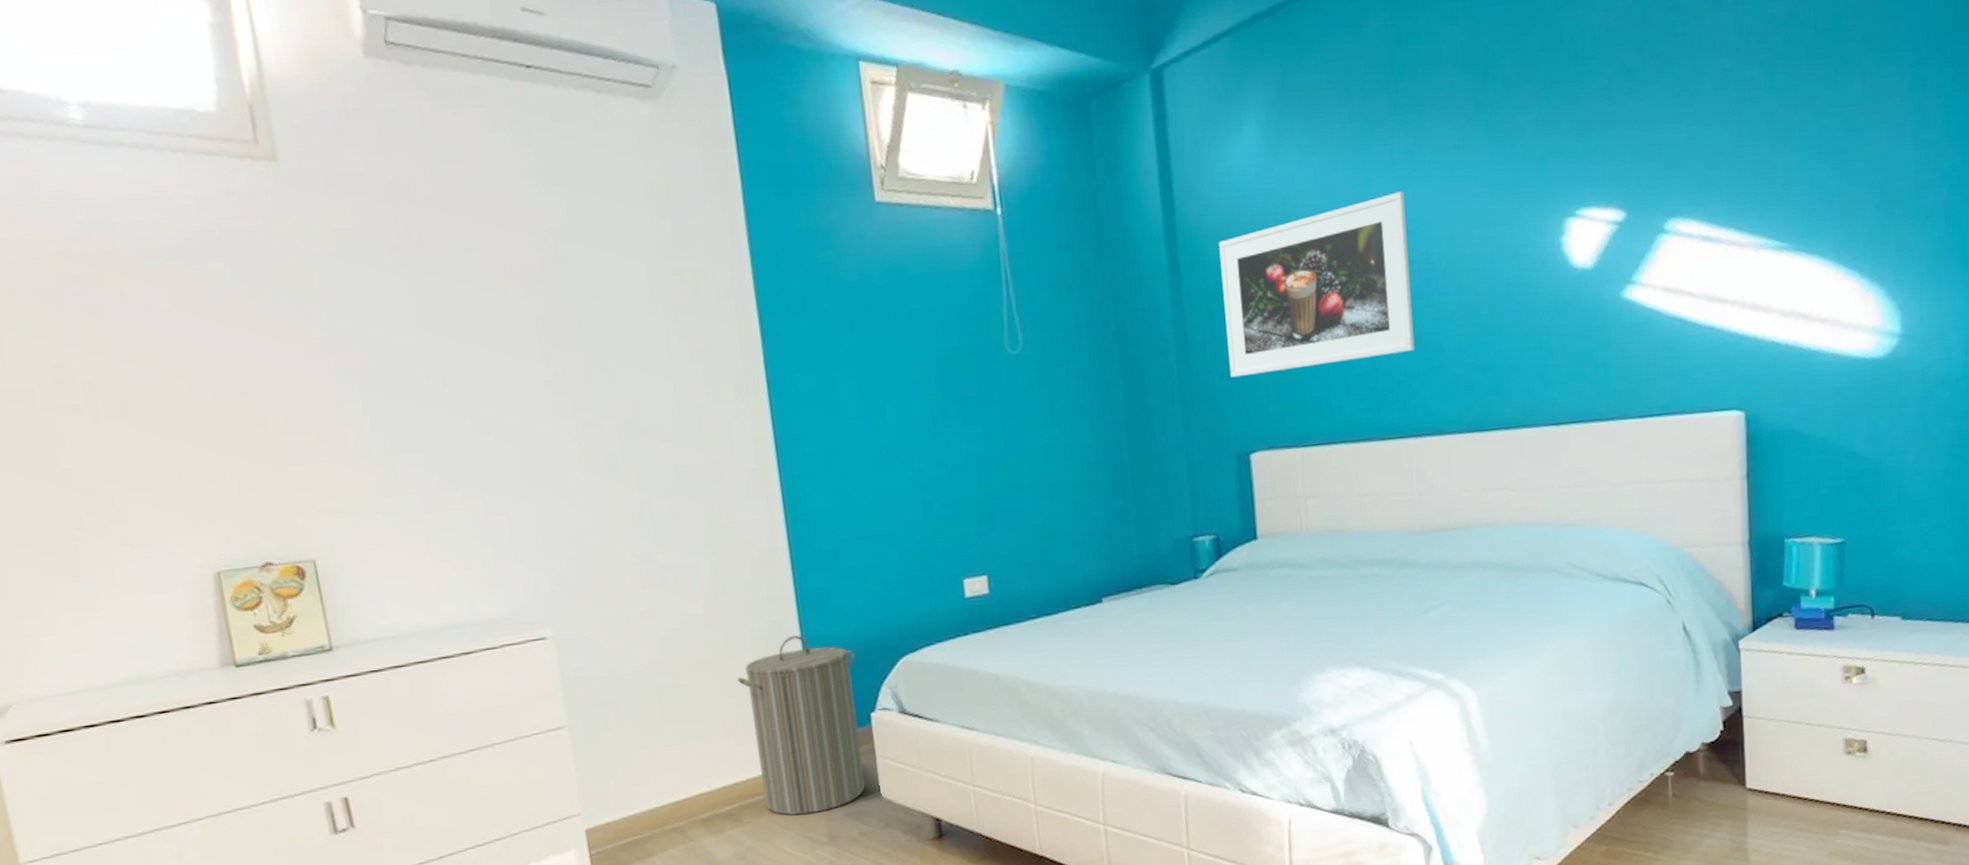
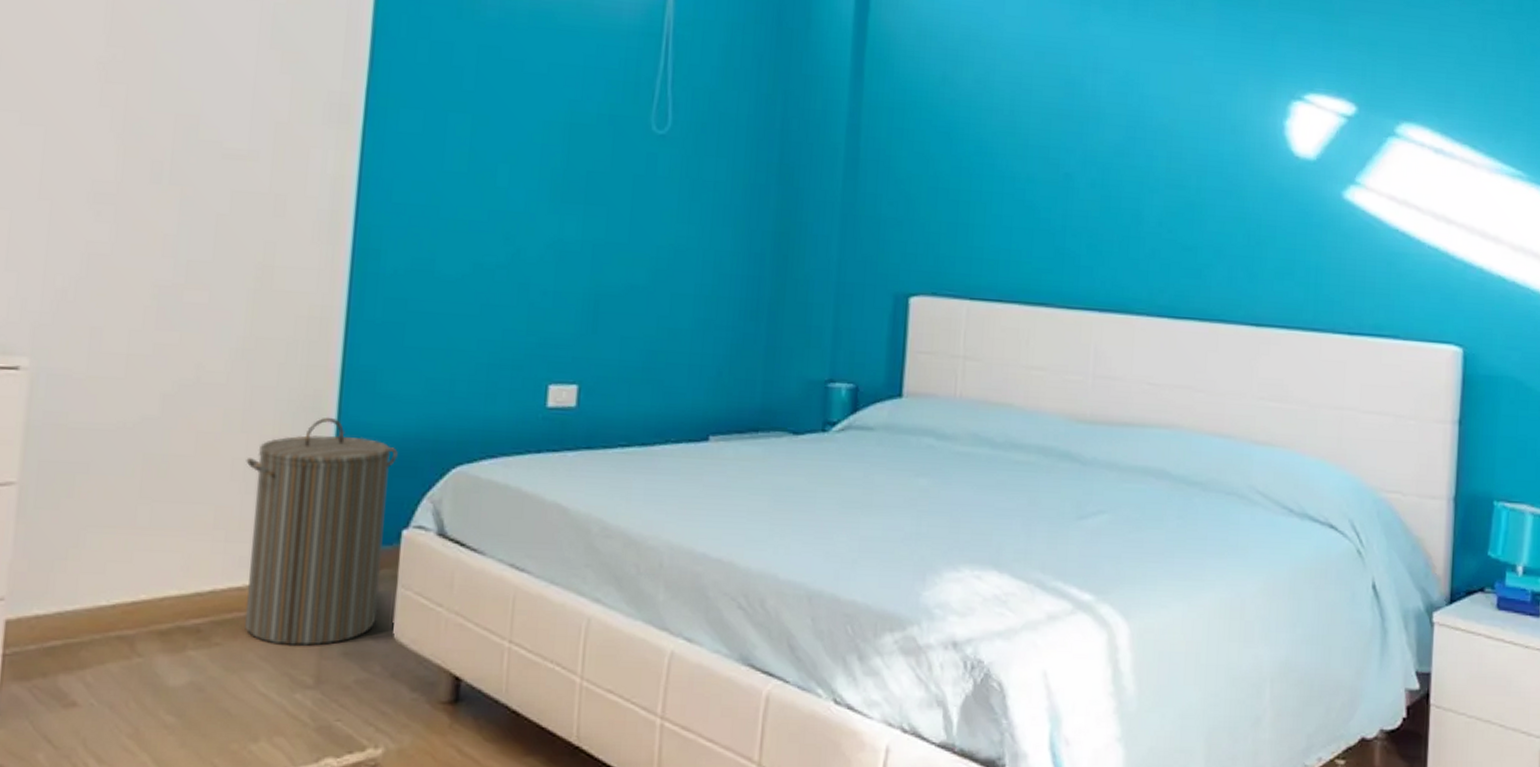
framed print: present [1219,191,1415,378] -> none [901,38,1122,214]

